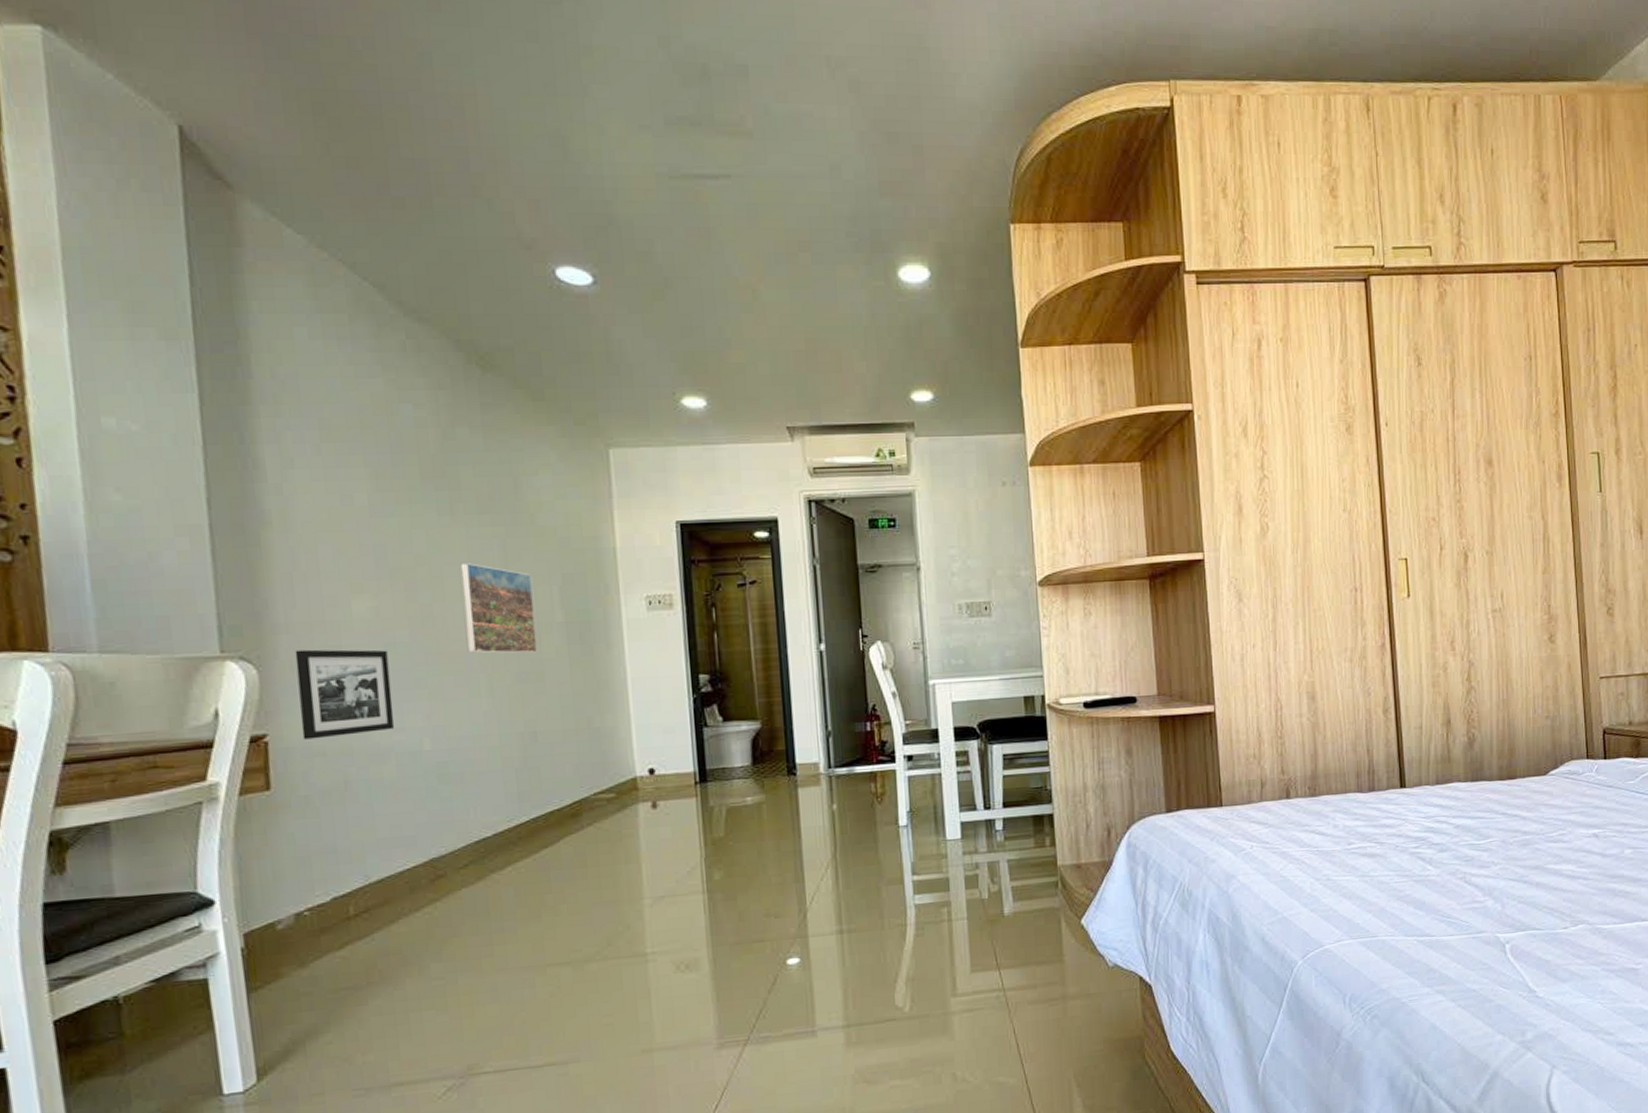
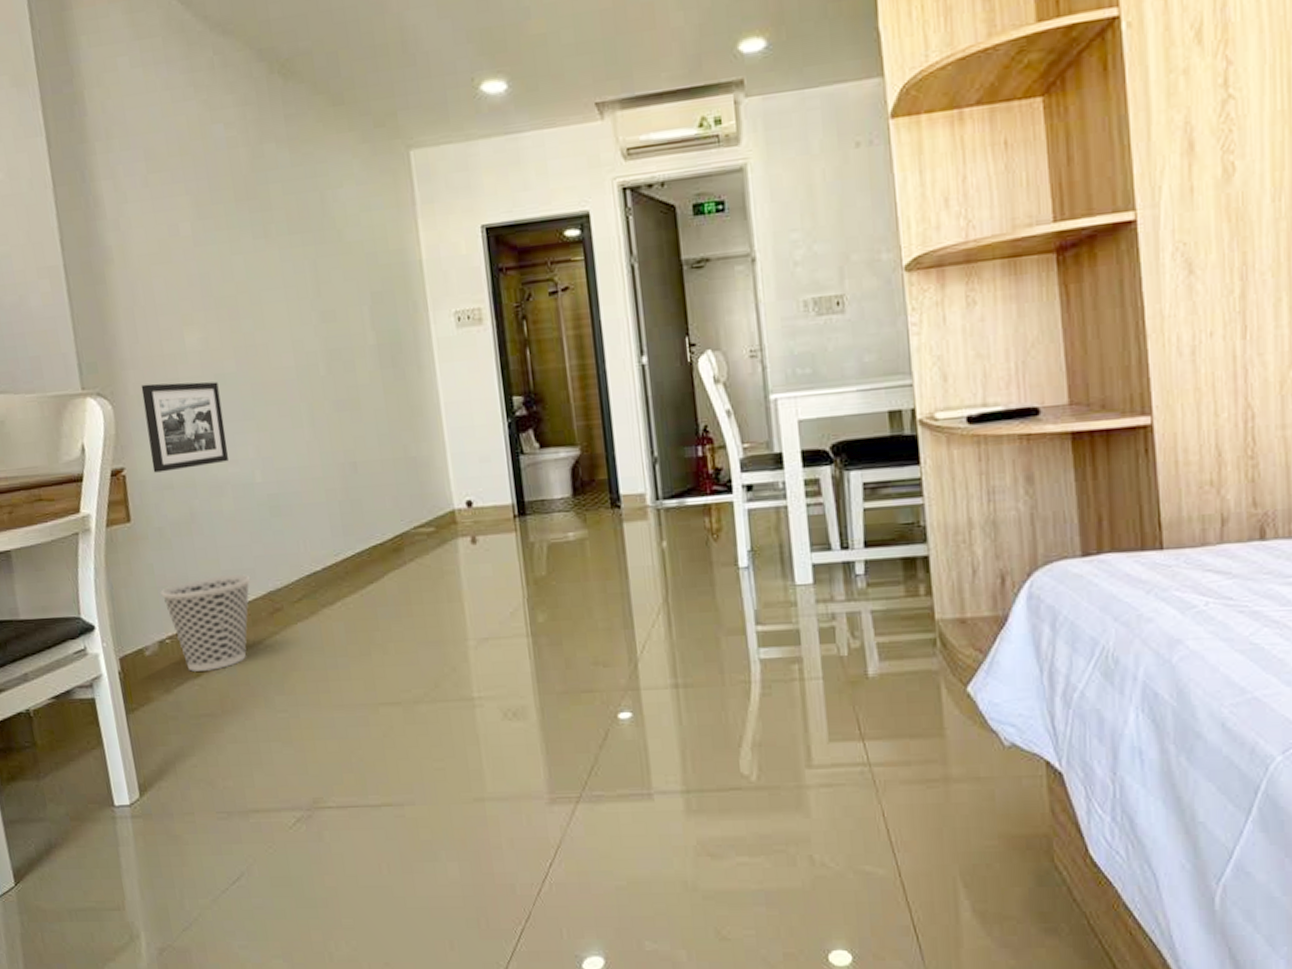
wastebasket: none [301,842,411,944] -> present [160,574,251,672]
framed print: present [460,563,538,654] -> none [276,287,353,382]

